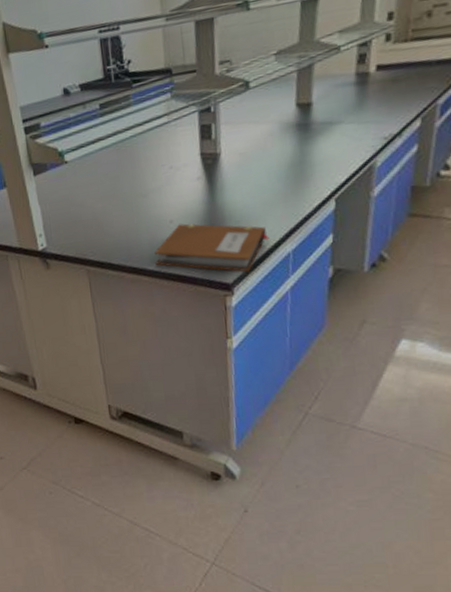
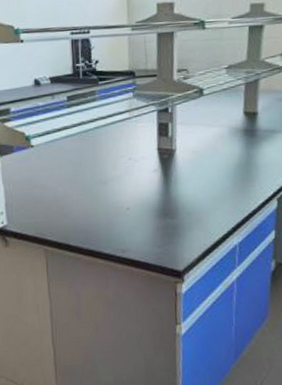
notebook: present [154,223,270,272] -> none [111,211,218,261]

